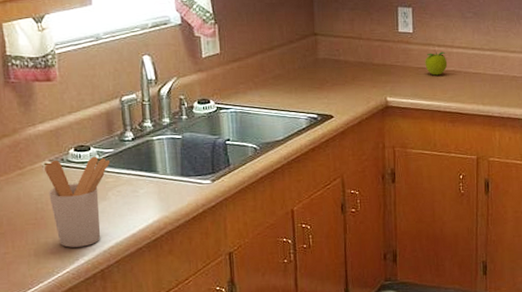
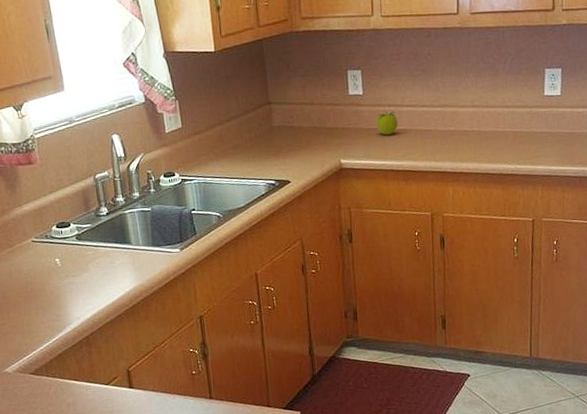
utensil holder: present [45,156,111,248] -> none [31,231,89,317]

